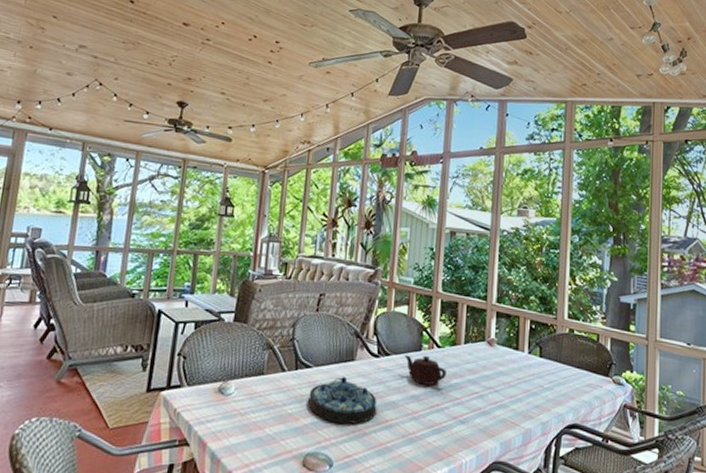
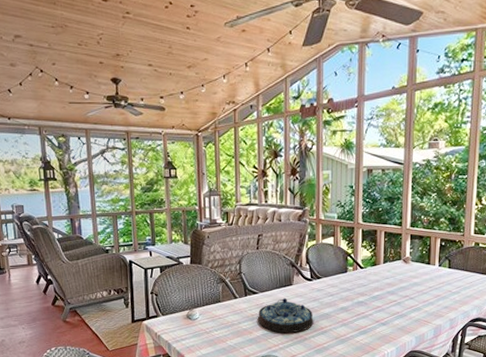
teapot: present [404,355,446,385] -> none [333,275,369,298]

